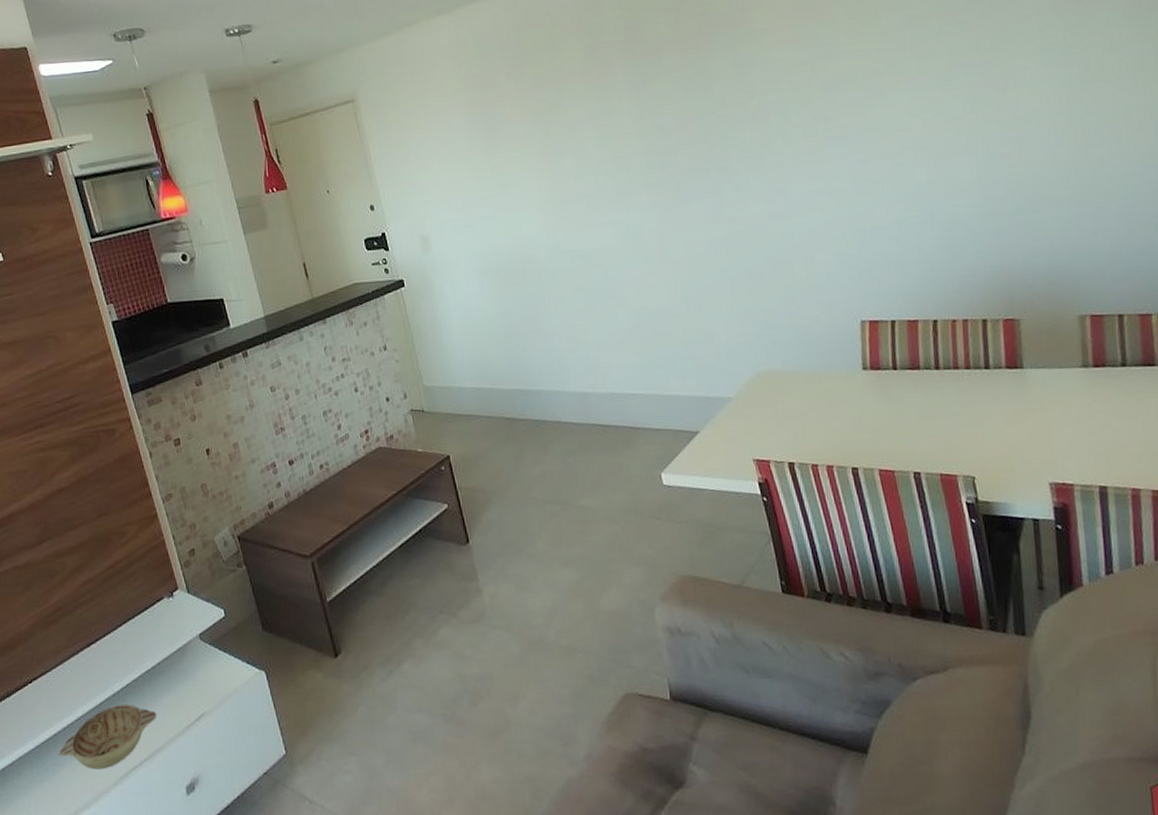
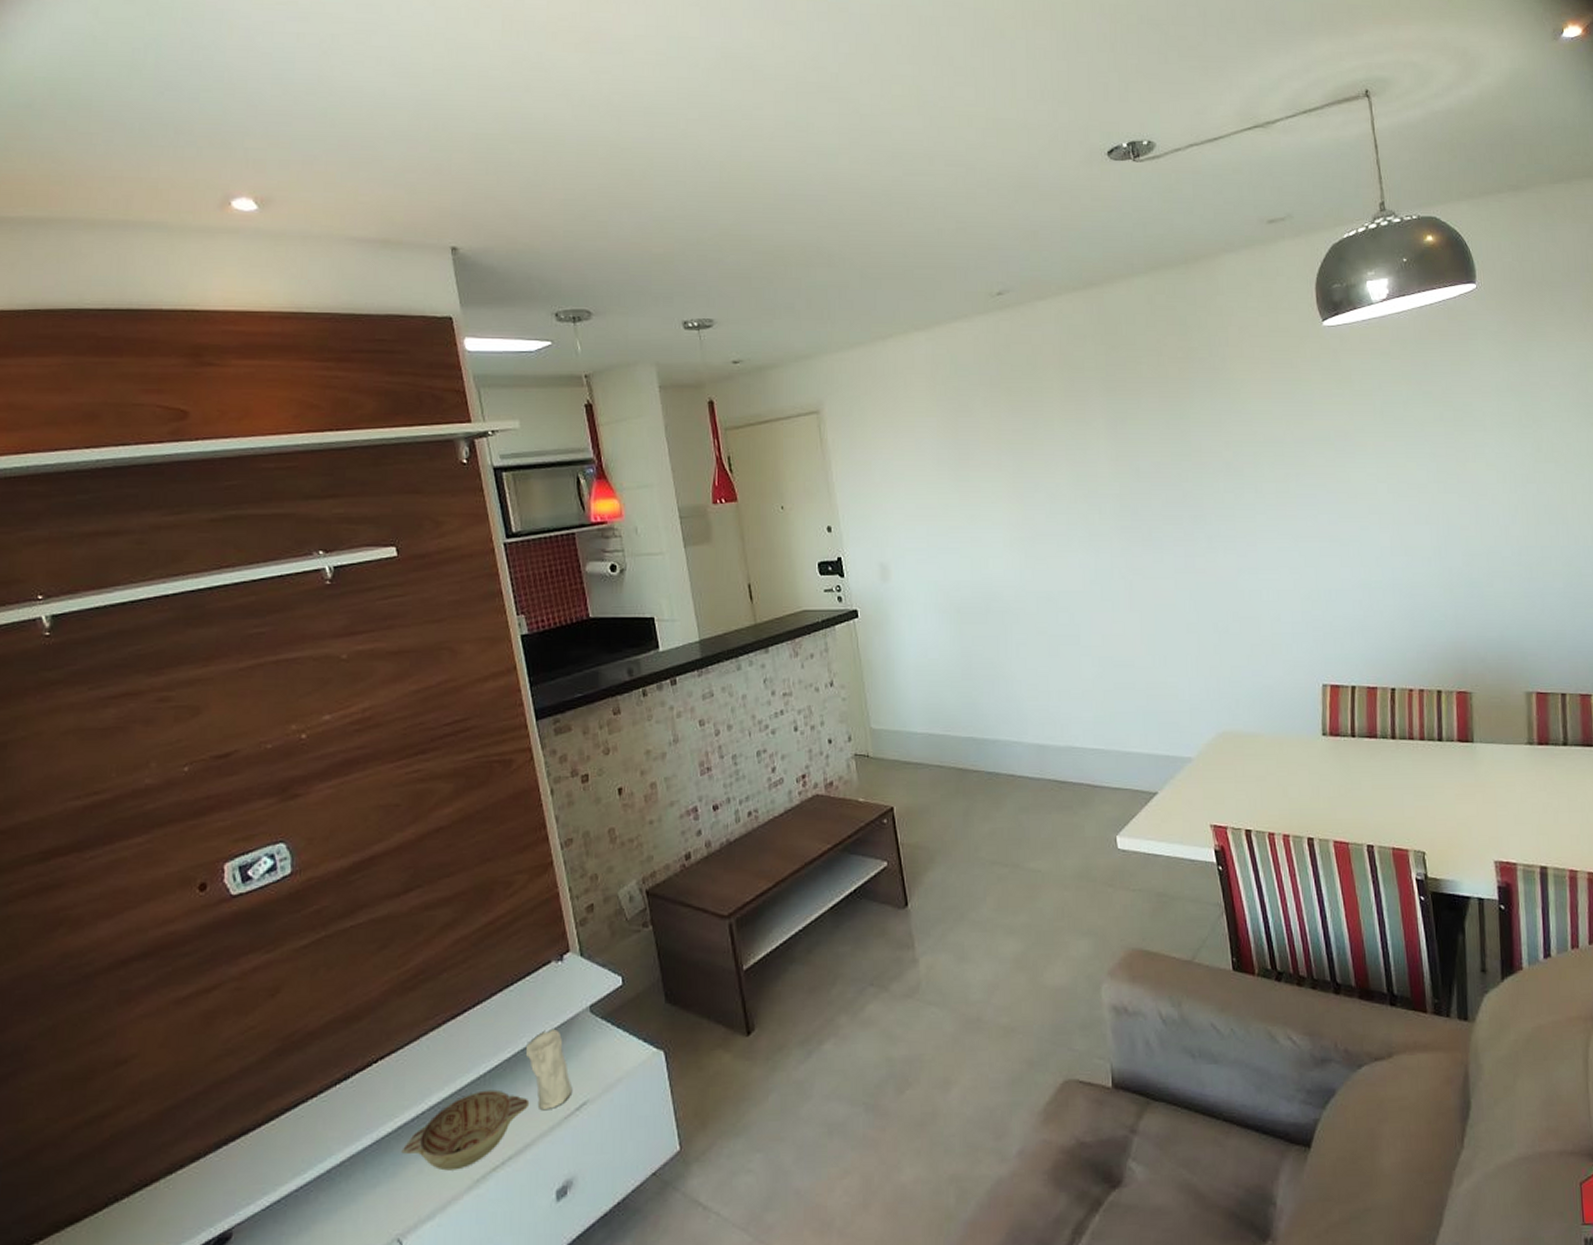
candle: none [150,654,192,721] -> present [525,1029,573,1111]

